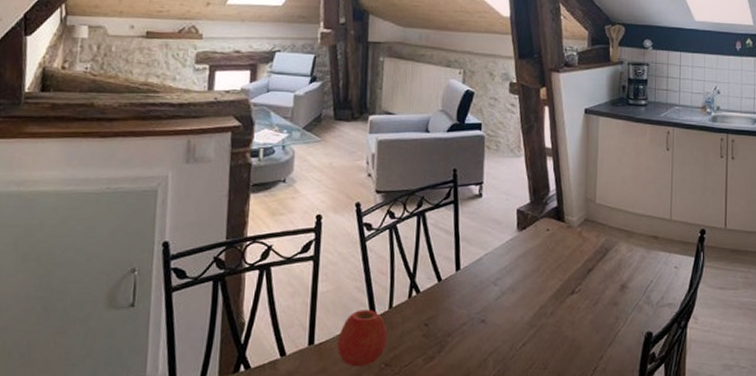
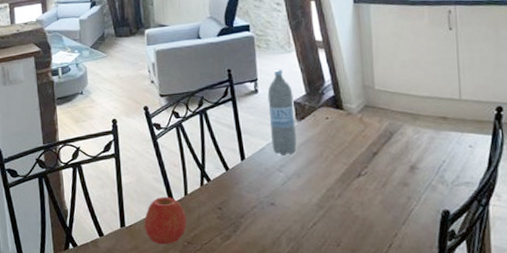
water bottle: none [490,173,517,268] -> present [267,69,297,155]

